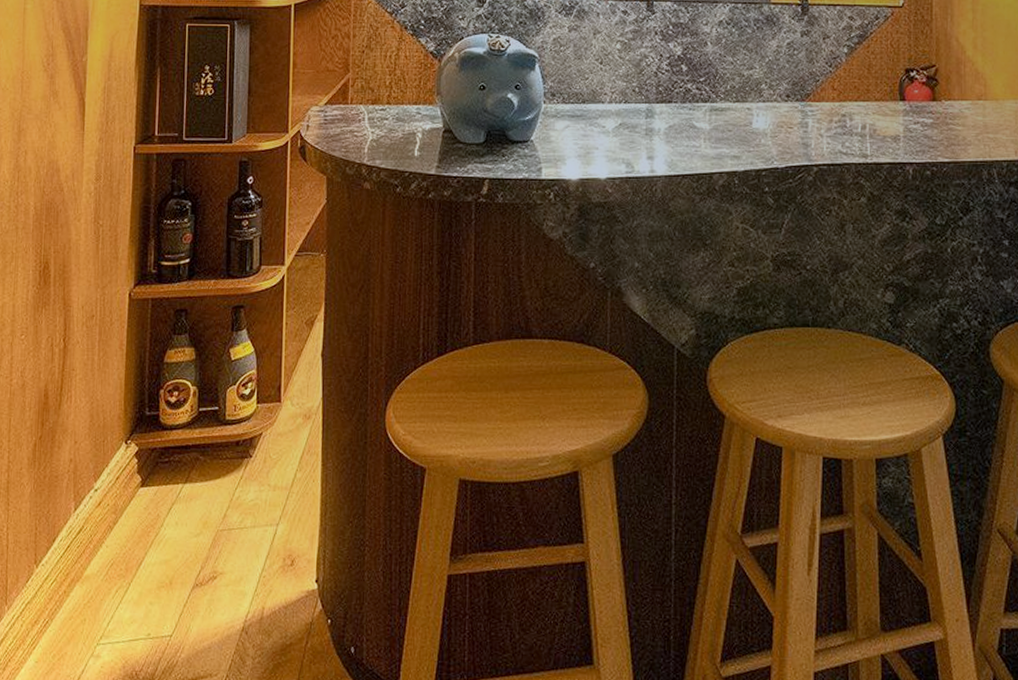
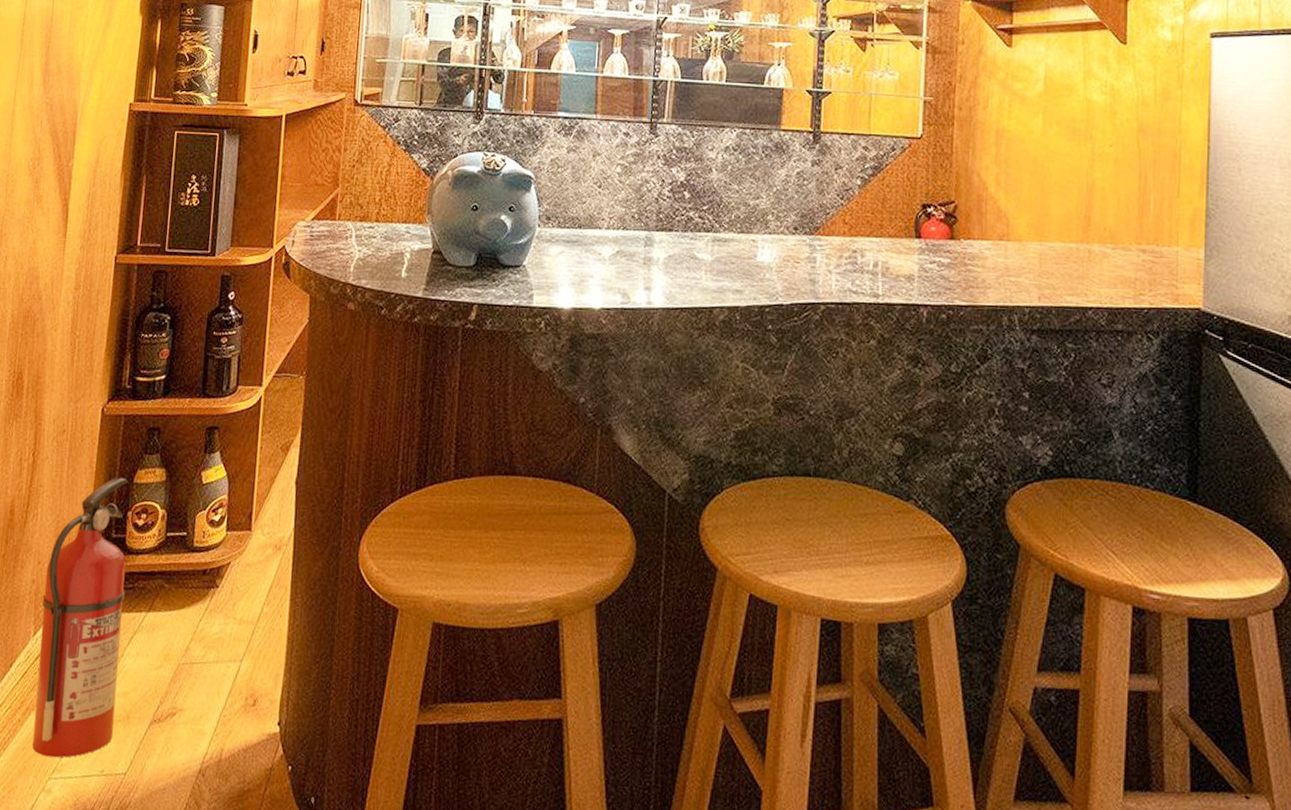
fire extinguisher: none [79,358,162,625] -> present [32,477,129,758]

